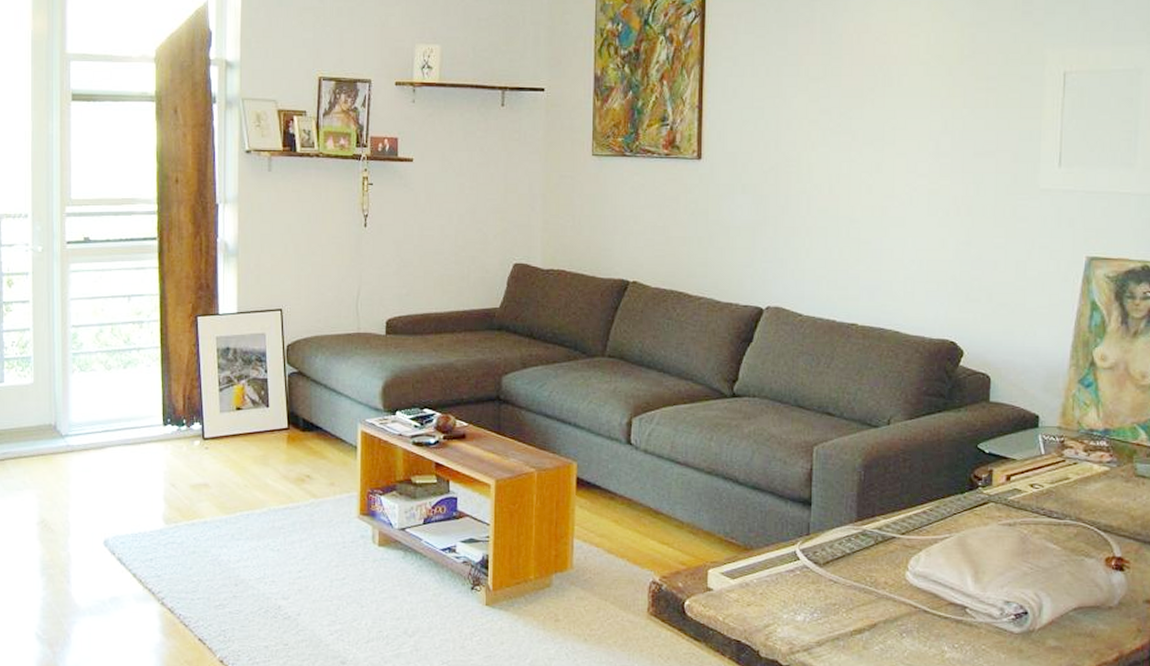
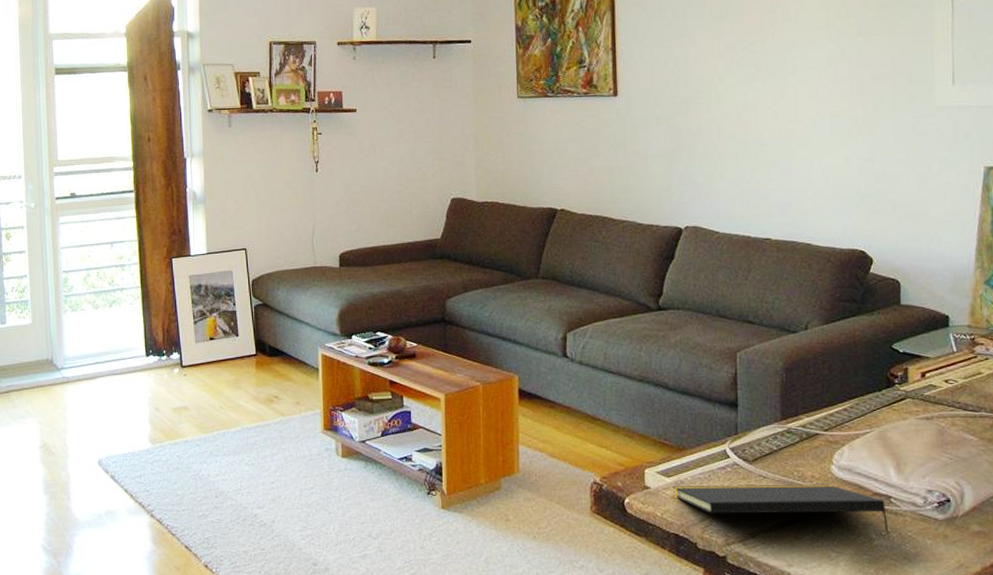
notepad: none [737,588,963,647] -> present [673,484,890,535]

